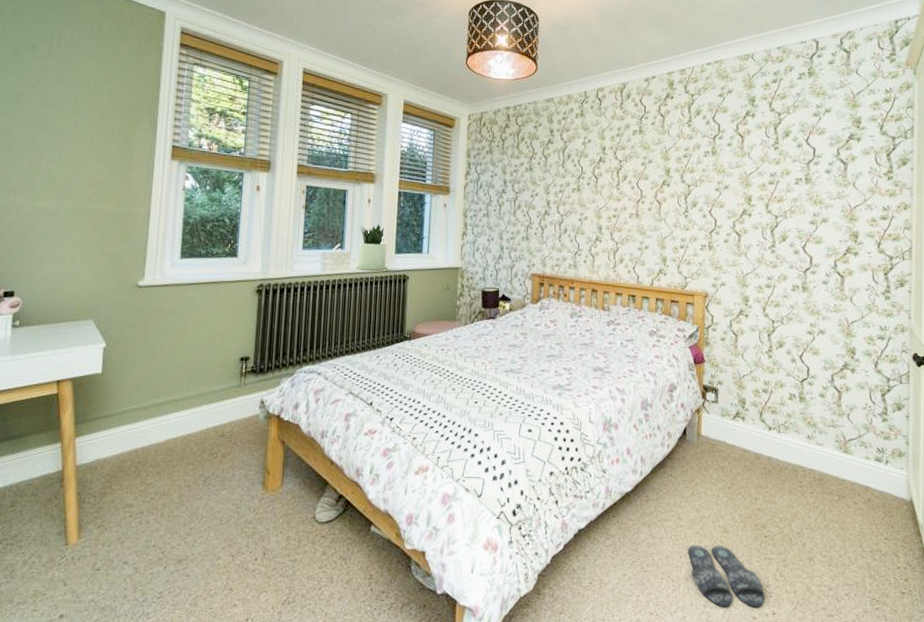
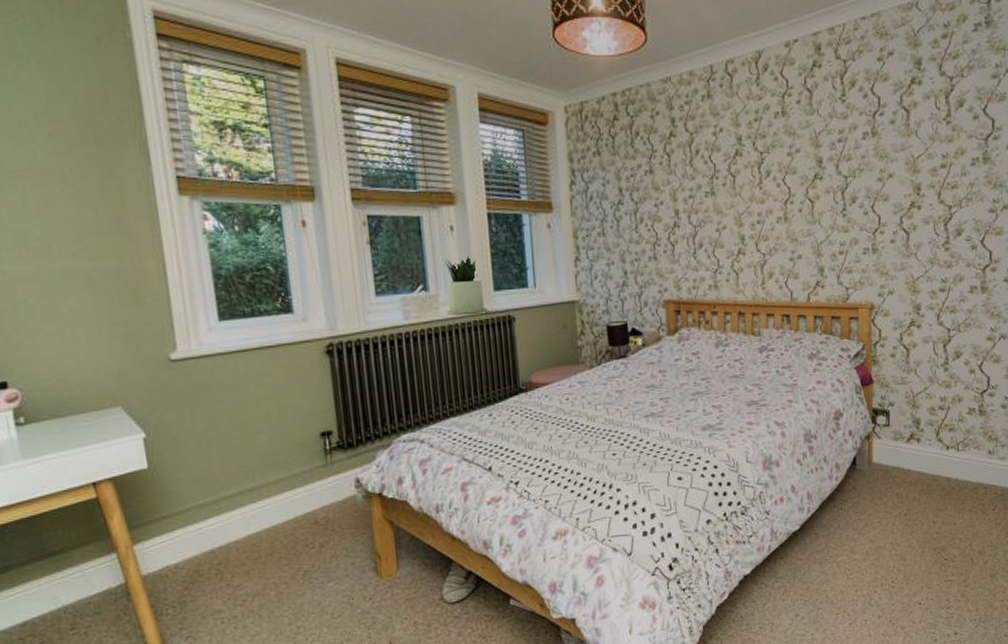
slippers: present [688,545,765,609] -> none [864,573,946,635]

